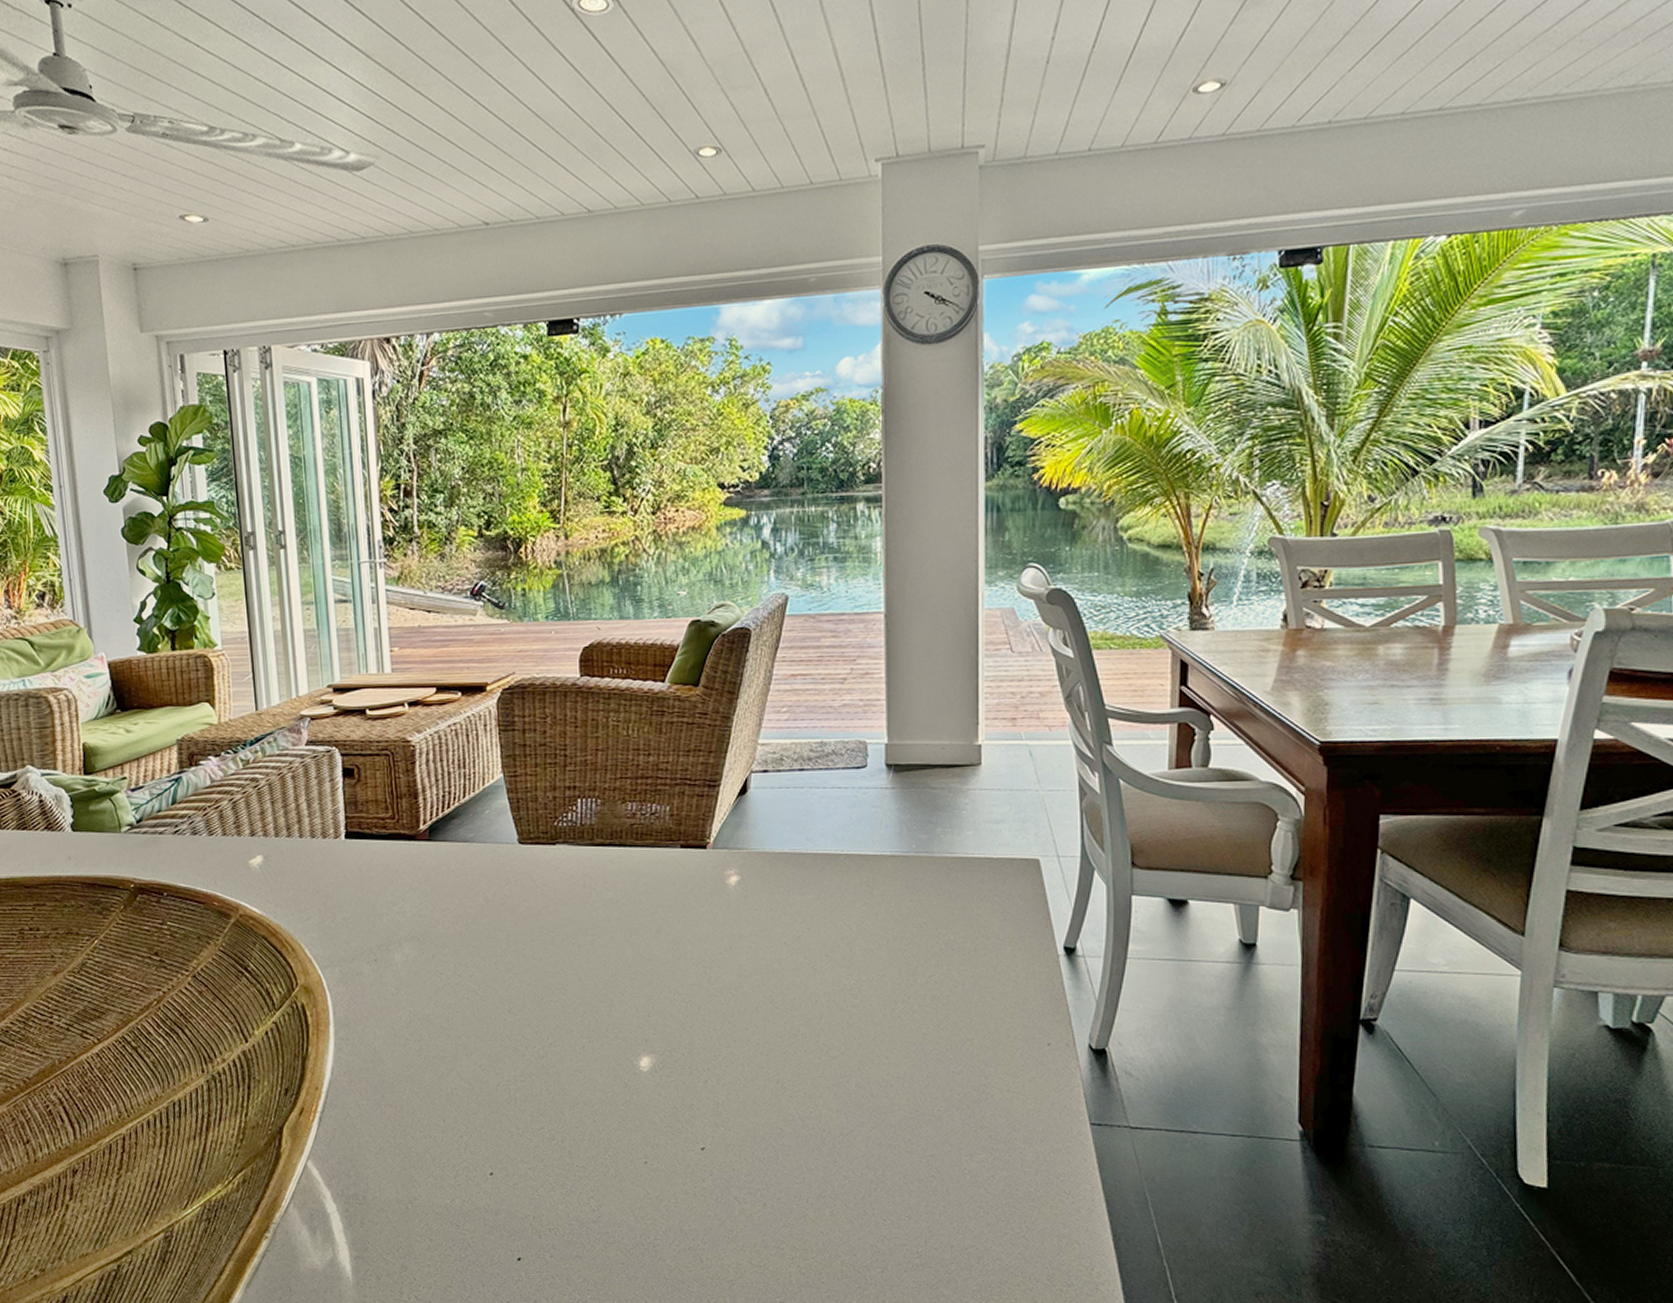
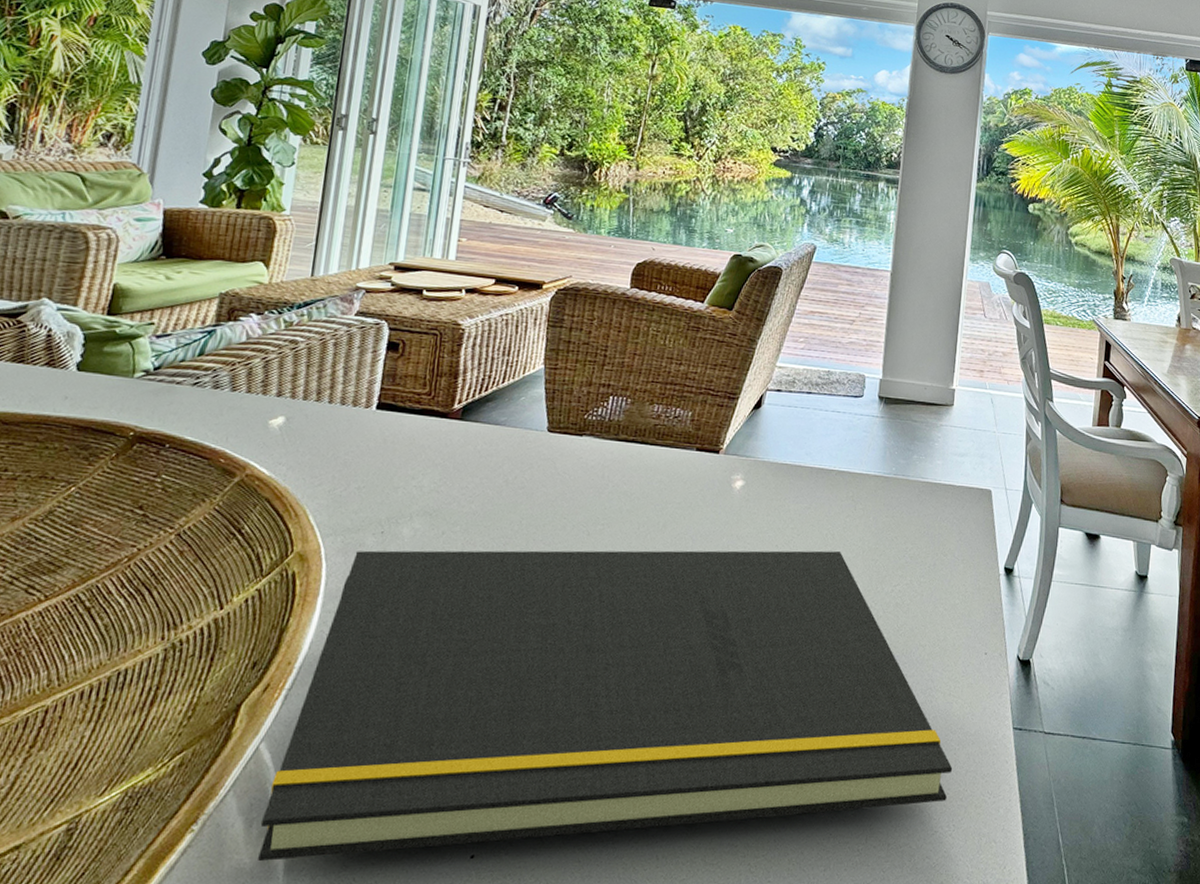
notepad: none [322,944,1020,1264] -> present [258,550,953,862]

